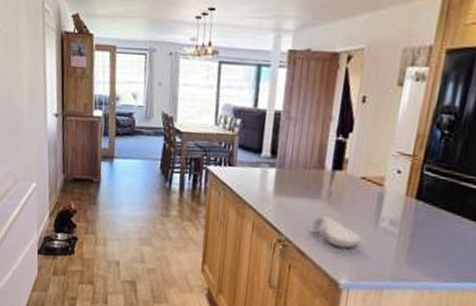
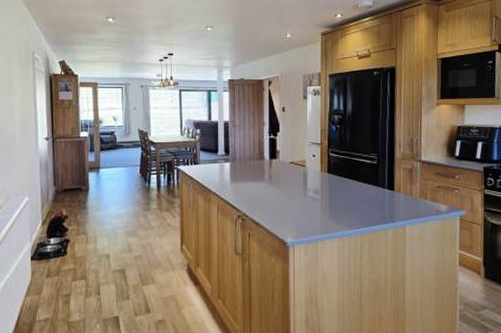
spoon rest: present [309,216,363,249] -> none [259,193,298,215]

